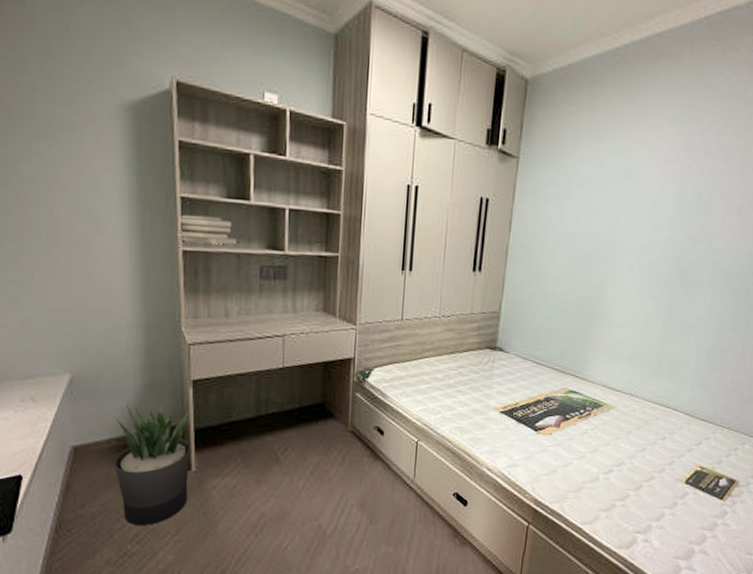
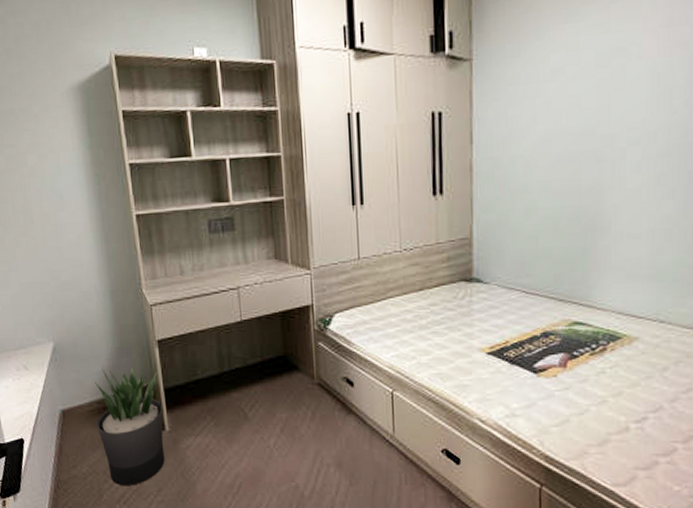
books: present [178,214,238,245] -> none [130,177,185,206]

